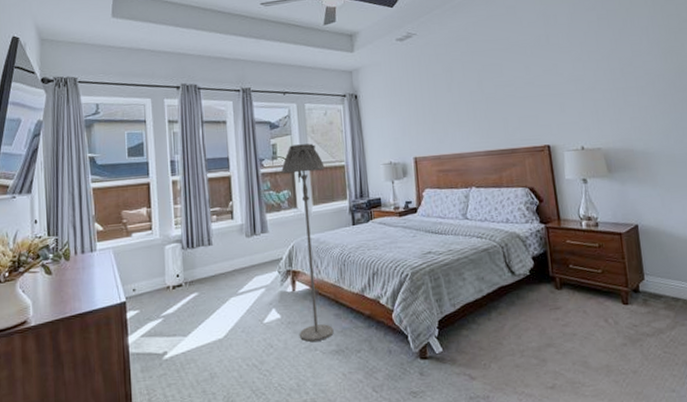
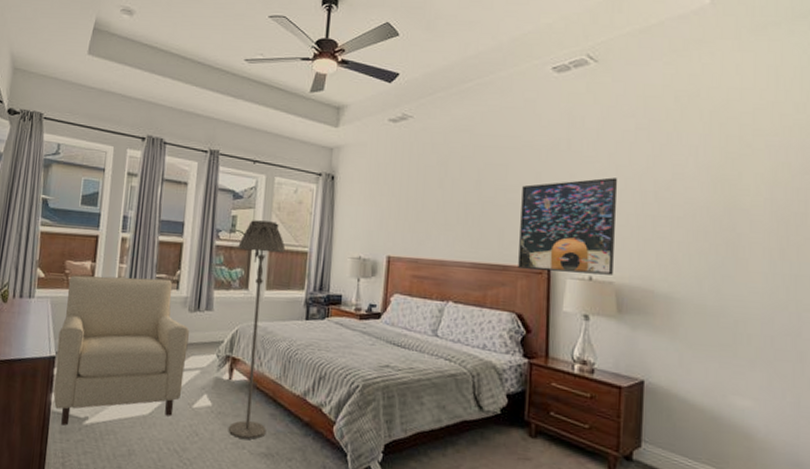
chair: none [126,211,252,364] -> present [53,275,189,426]
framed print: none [516,62,600,149] -> present [518,177,618,275]

